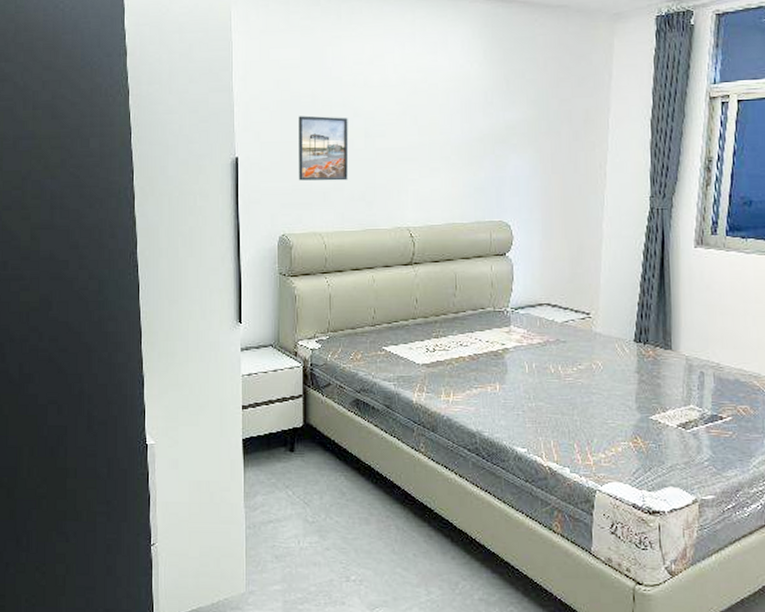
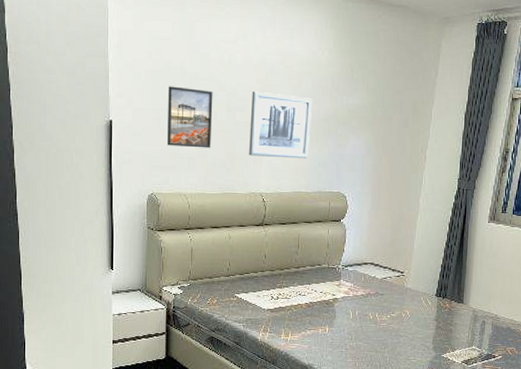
wall art: none [391,113,463,186] -> present [249,91,312,159]

